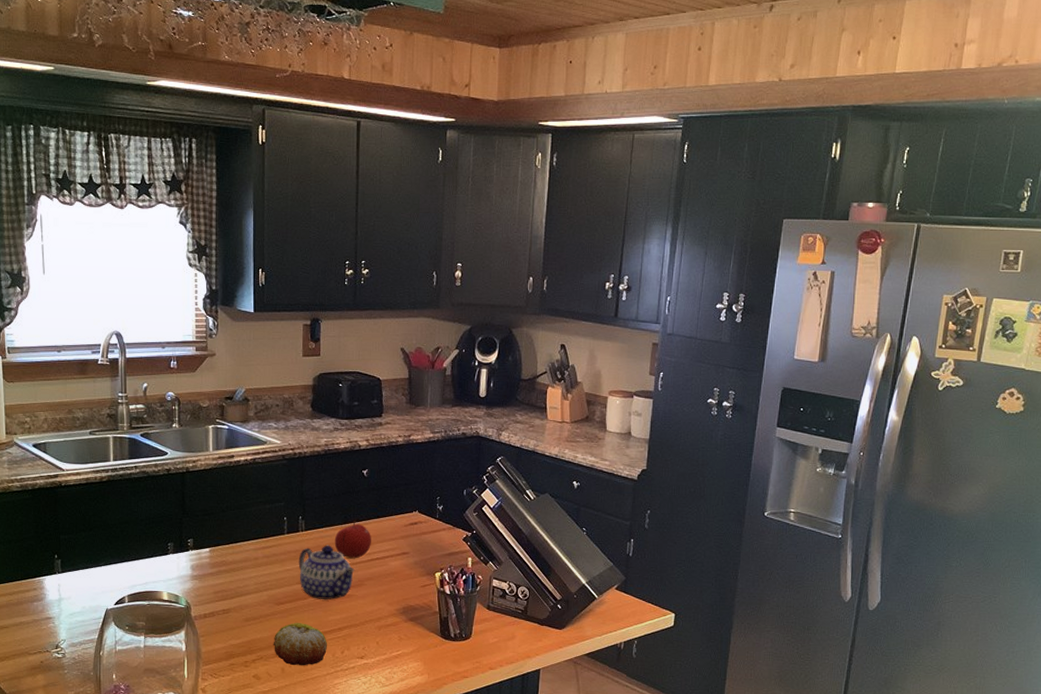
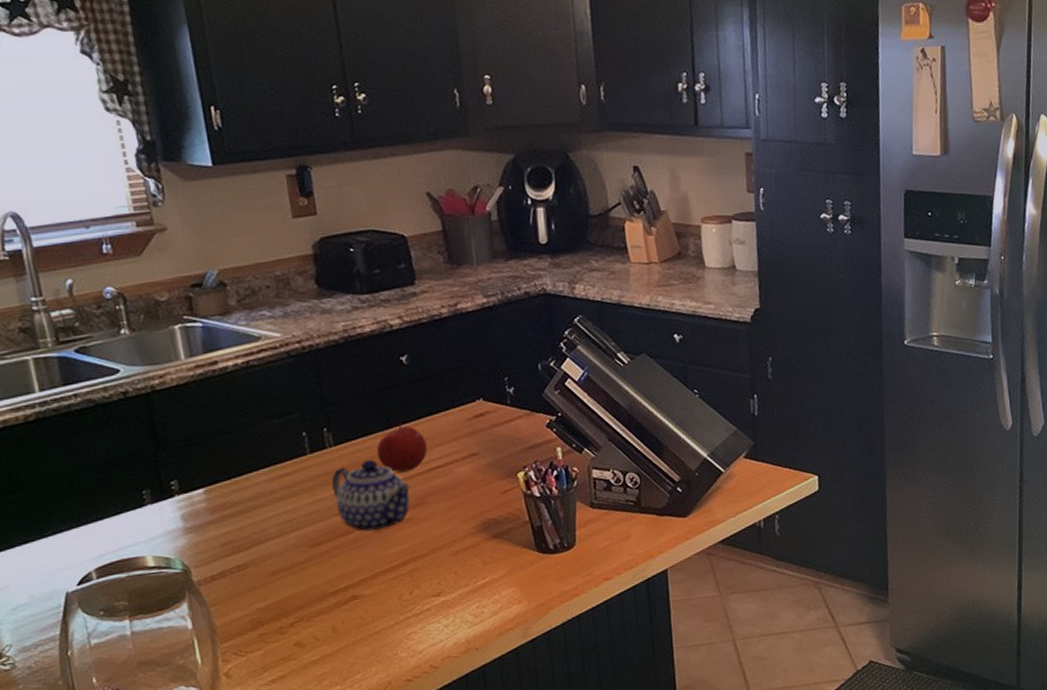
fruit: present [273,623,327,666] -> none [314,564,390,622]

